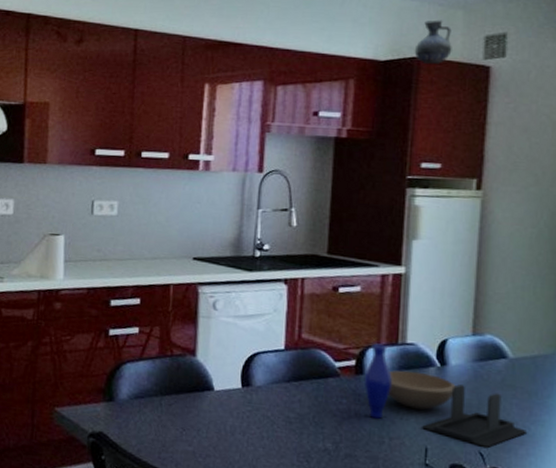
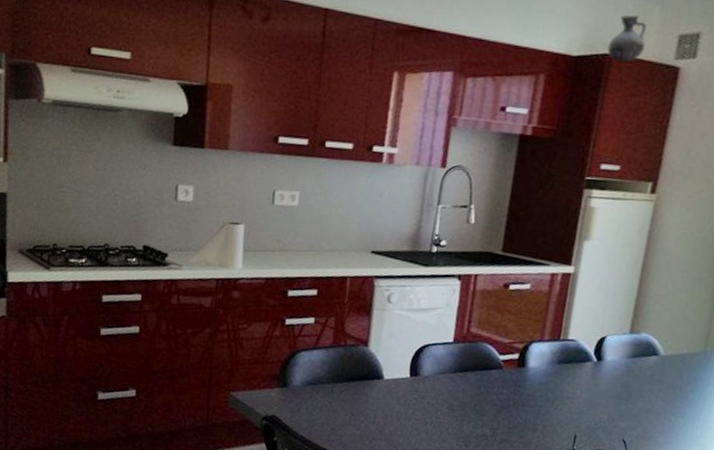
vase: present [363,343,392,419] -> none [524,338,551,408]
bowl: present [388,370,456,410] -> none [546,364,609,401]
napkin holder: present [422,384,528,448] -> none [574,378,669,436]

